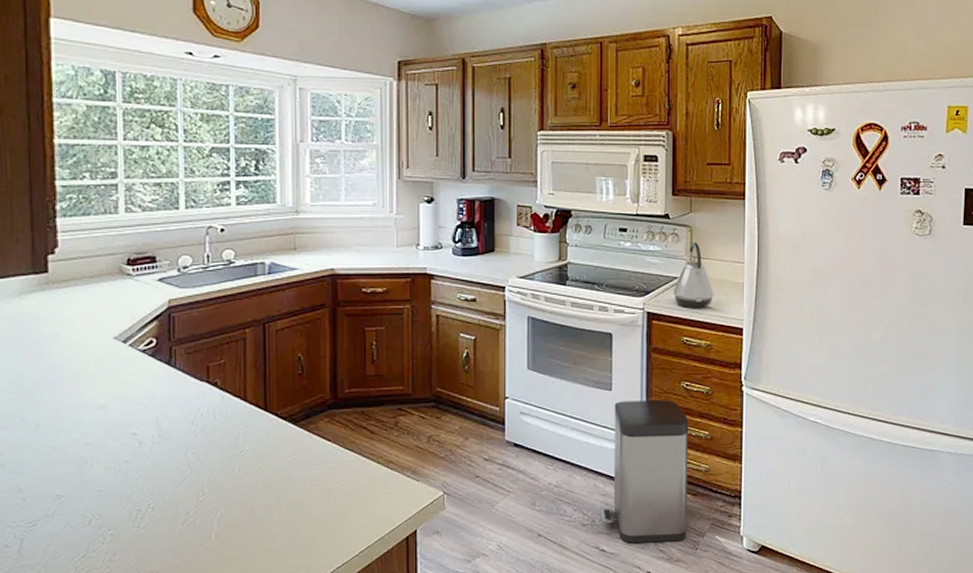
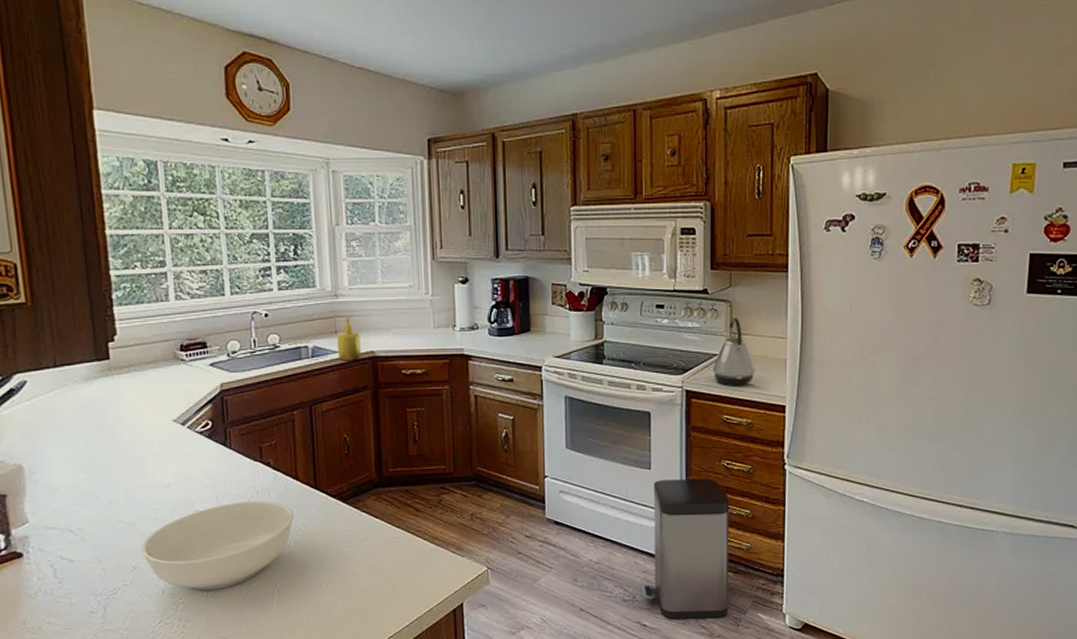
bowl: none [67,423,240,520] -> present [141,501,294,590]
soap dispenser: none [295,233,321,278] -> present [336,316,361,361]

